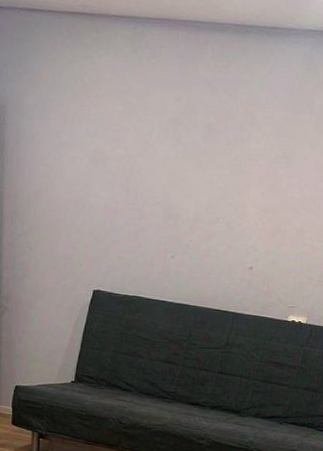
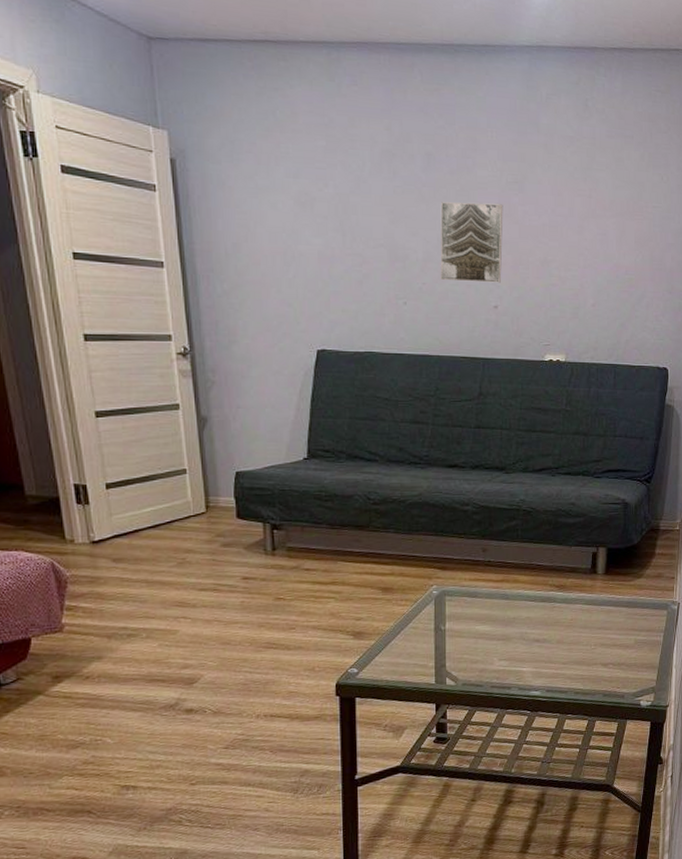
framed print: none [206,169,270,247] -> present [440,202,503,283]

